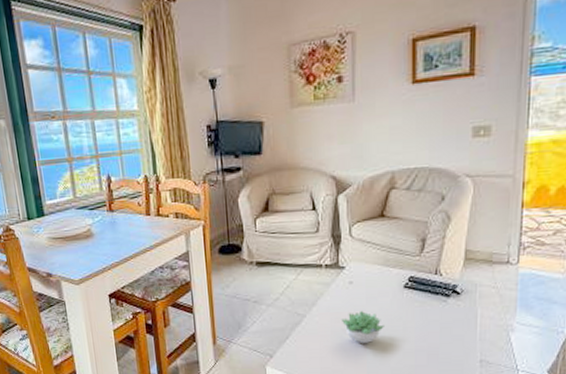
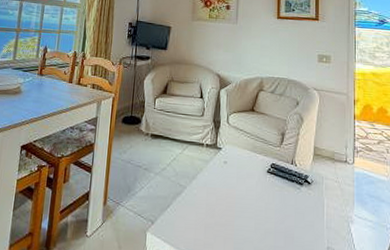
succulent plant: present [341,311,384,343] -> none [215,189,250,220]

